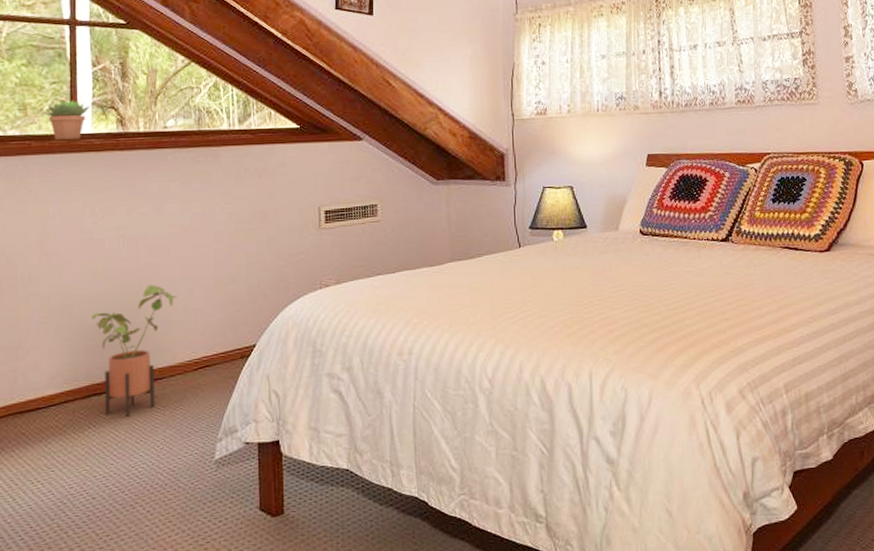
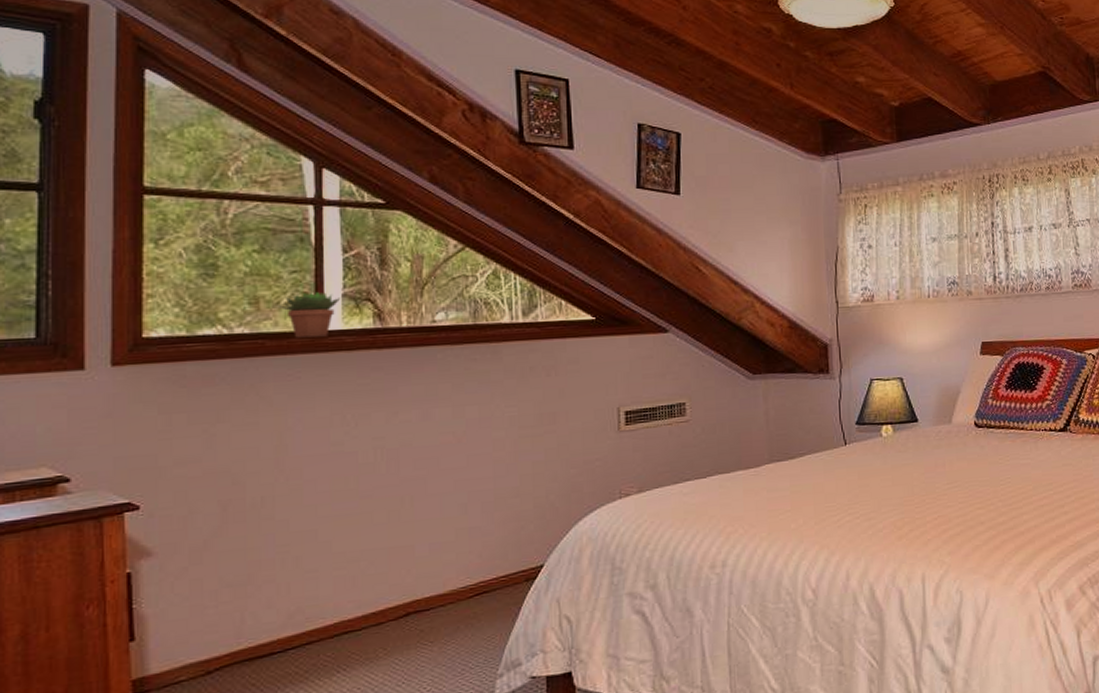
house plant: present [91,284,177,417] -> none [341,501,448,656]

